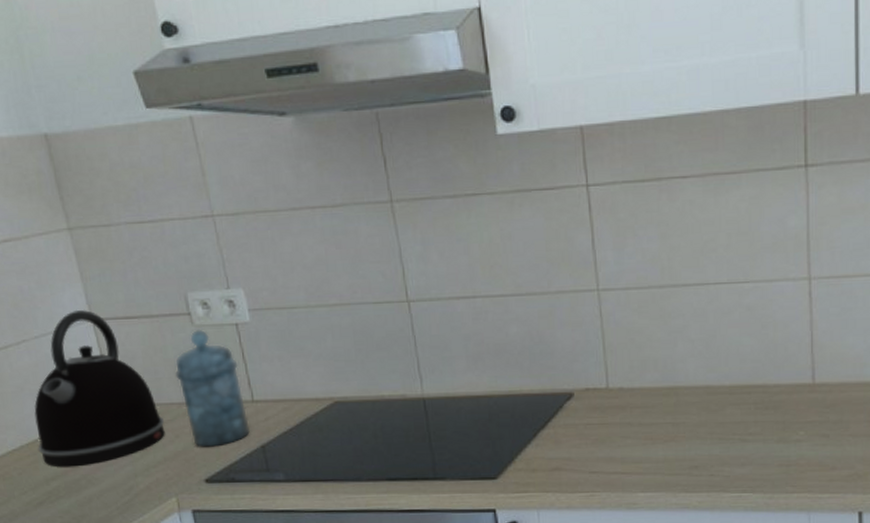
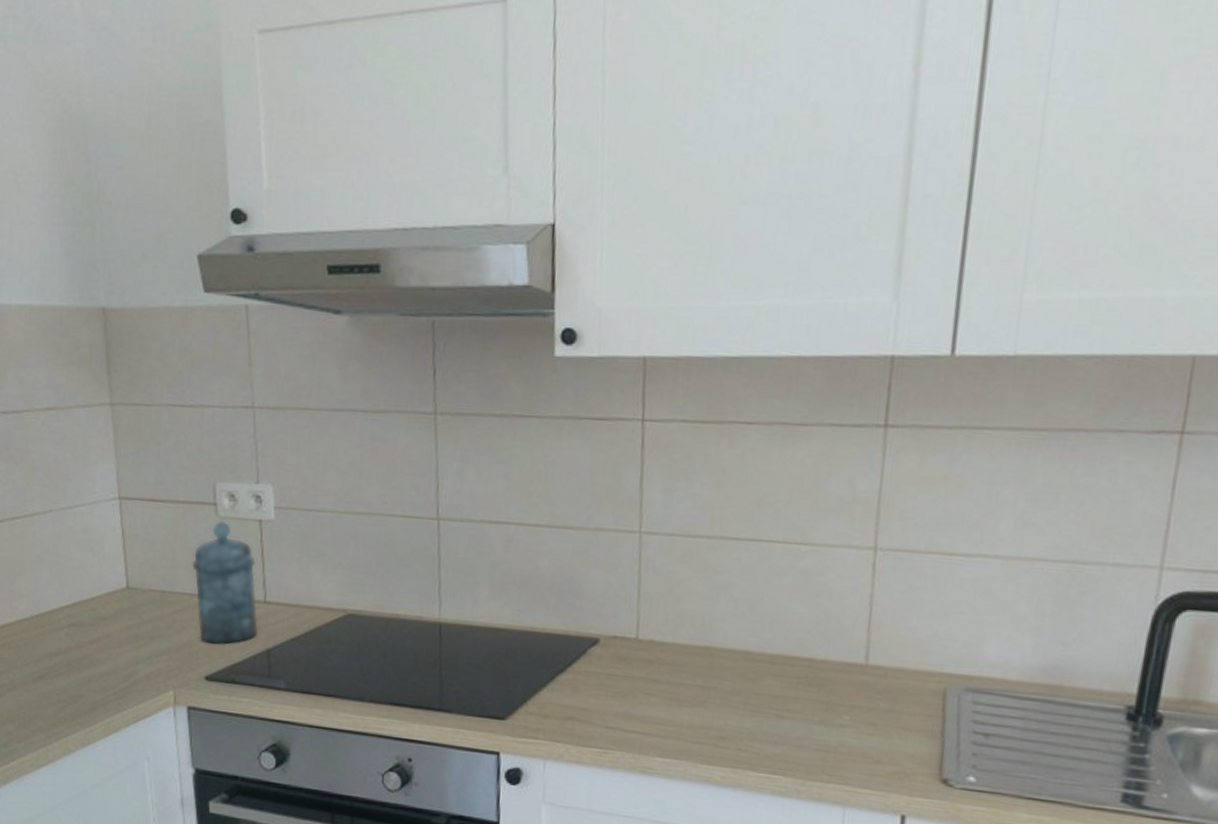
kettle: present [34,309,165,467] -> none [47,485,173,645]

